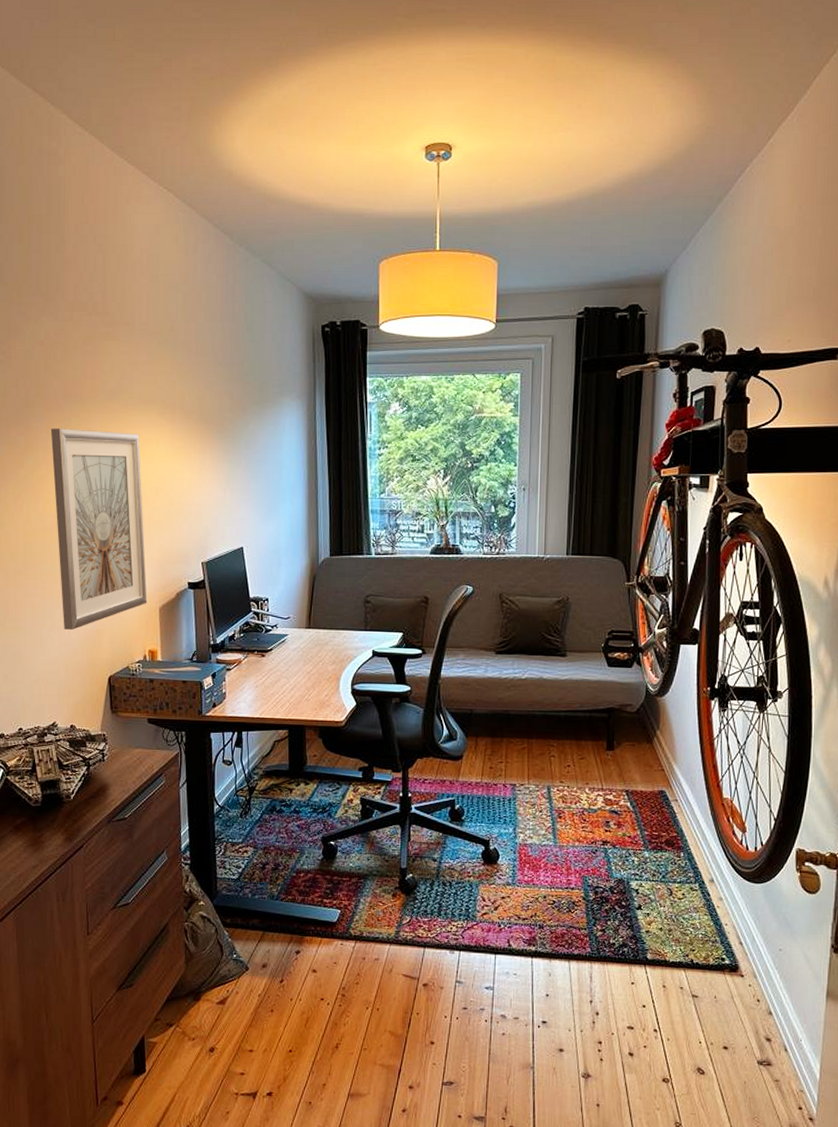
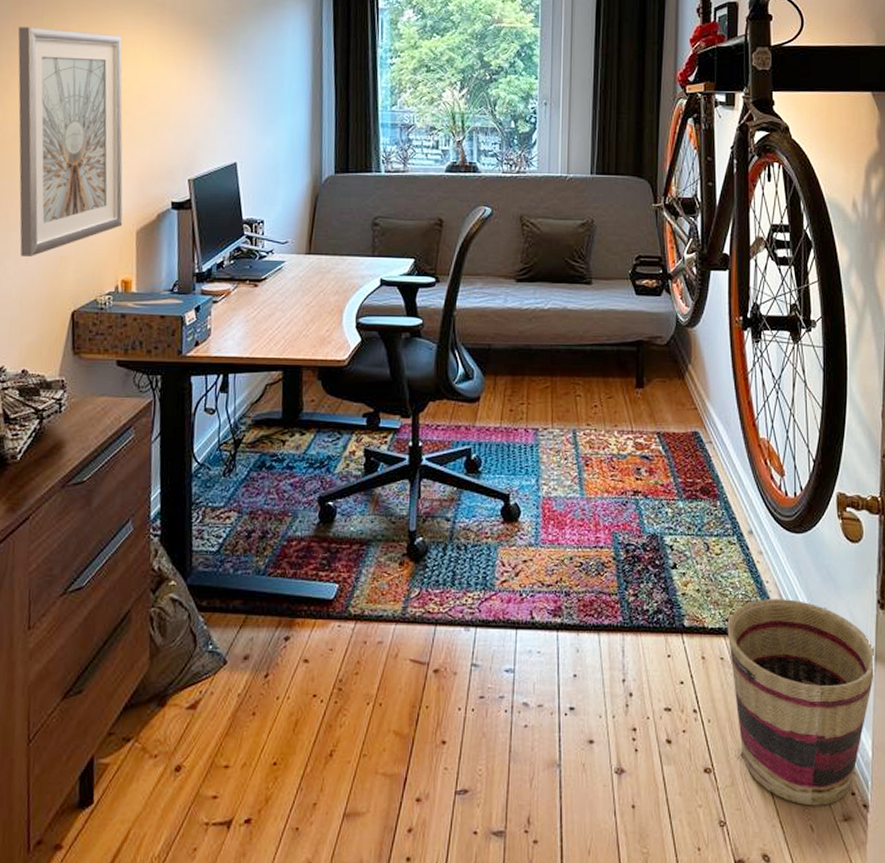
basket: none [687,939,828,1116] -> present [727,599,877,806]

